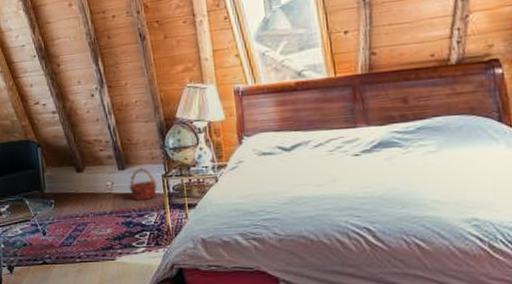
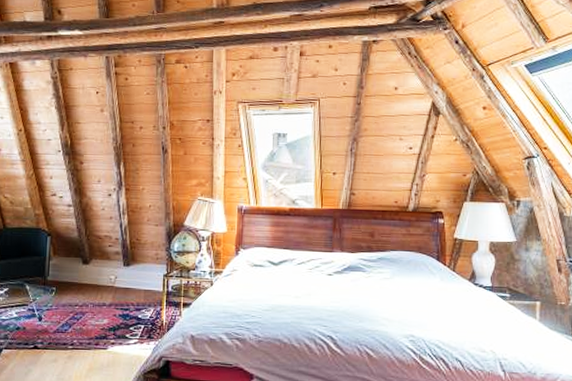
basket: present [129,168,158,200] -> none [131,266,158,296]

